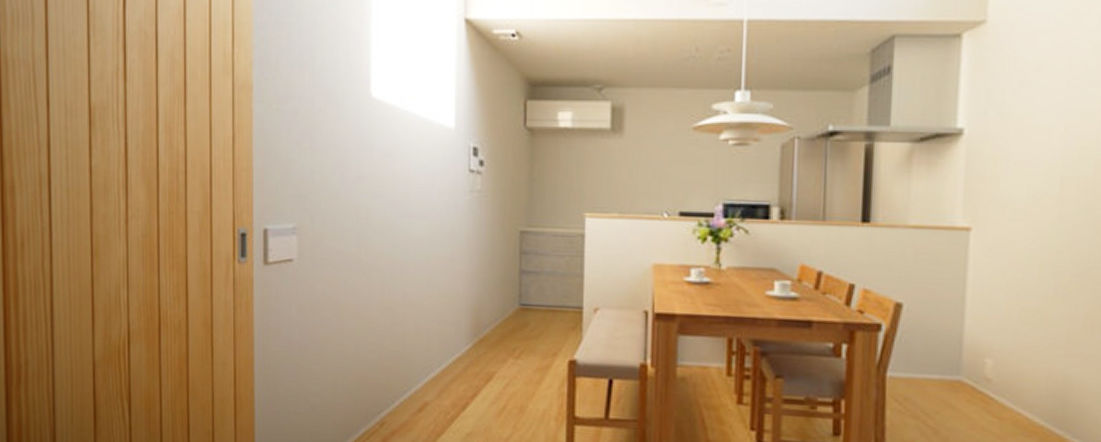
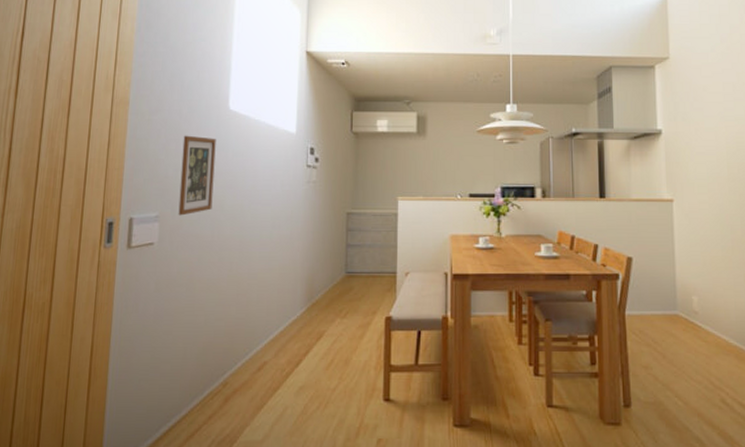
picture frame: none [318,129,358,228] -> present [178,135,216,216]

